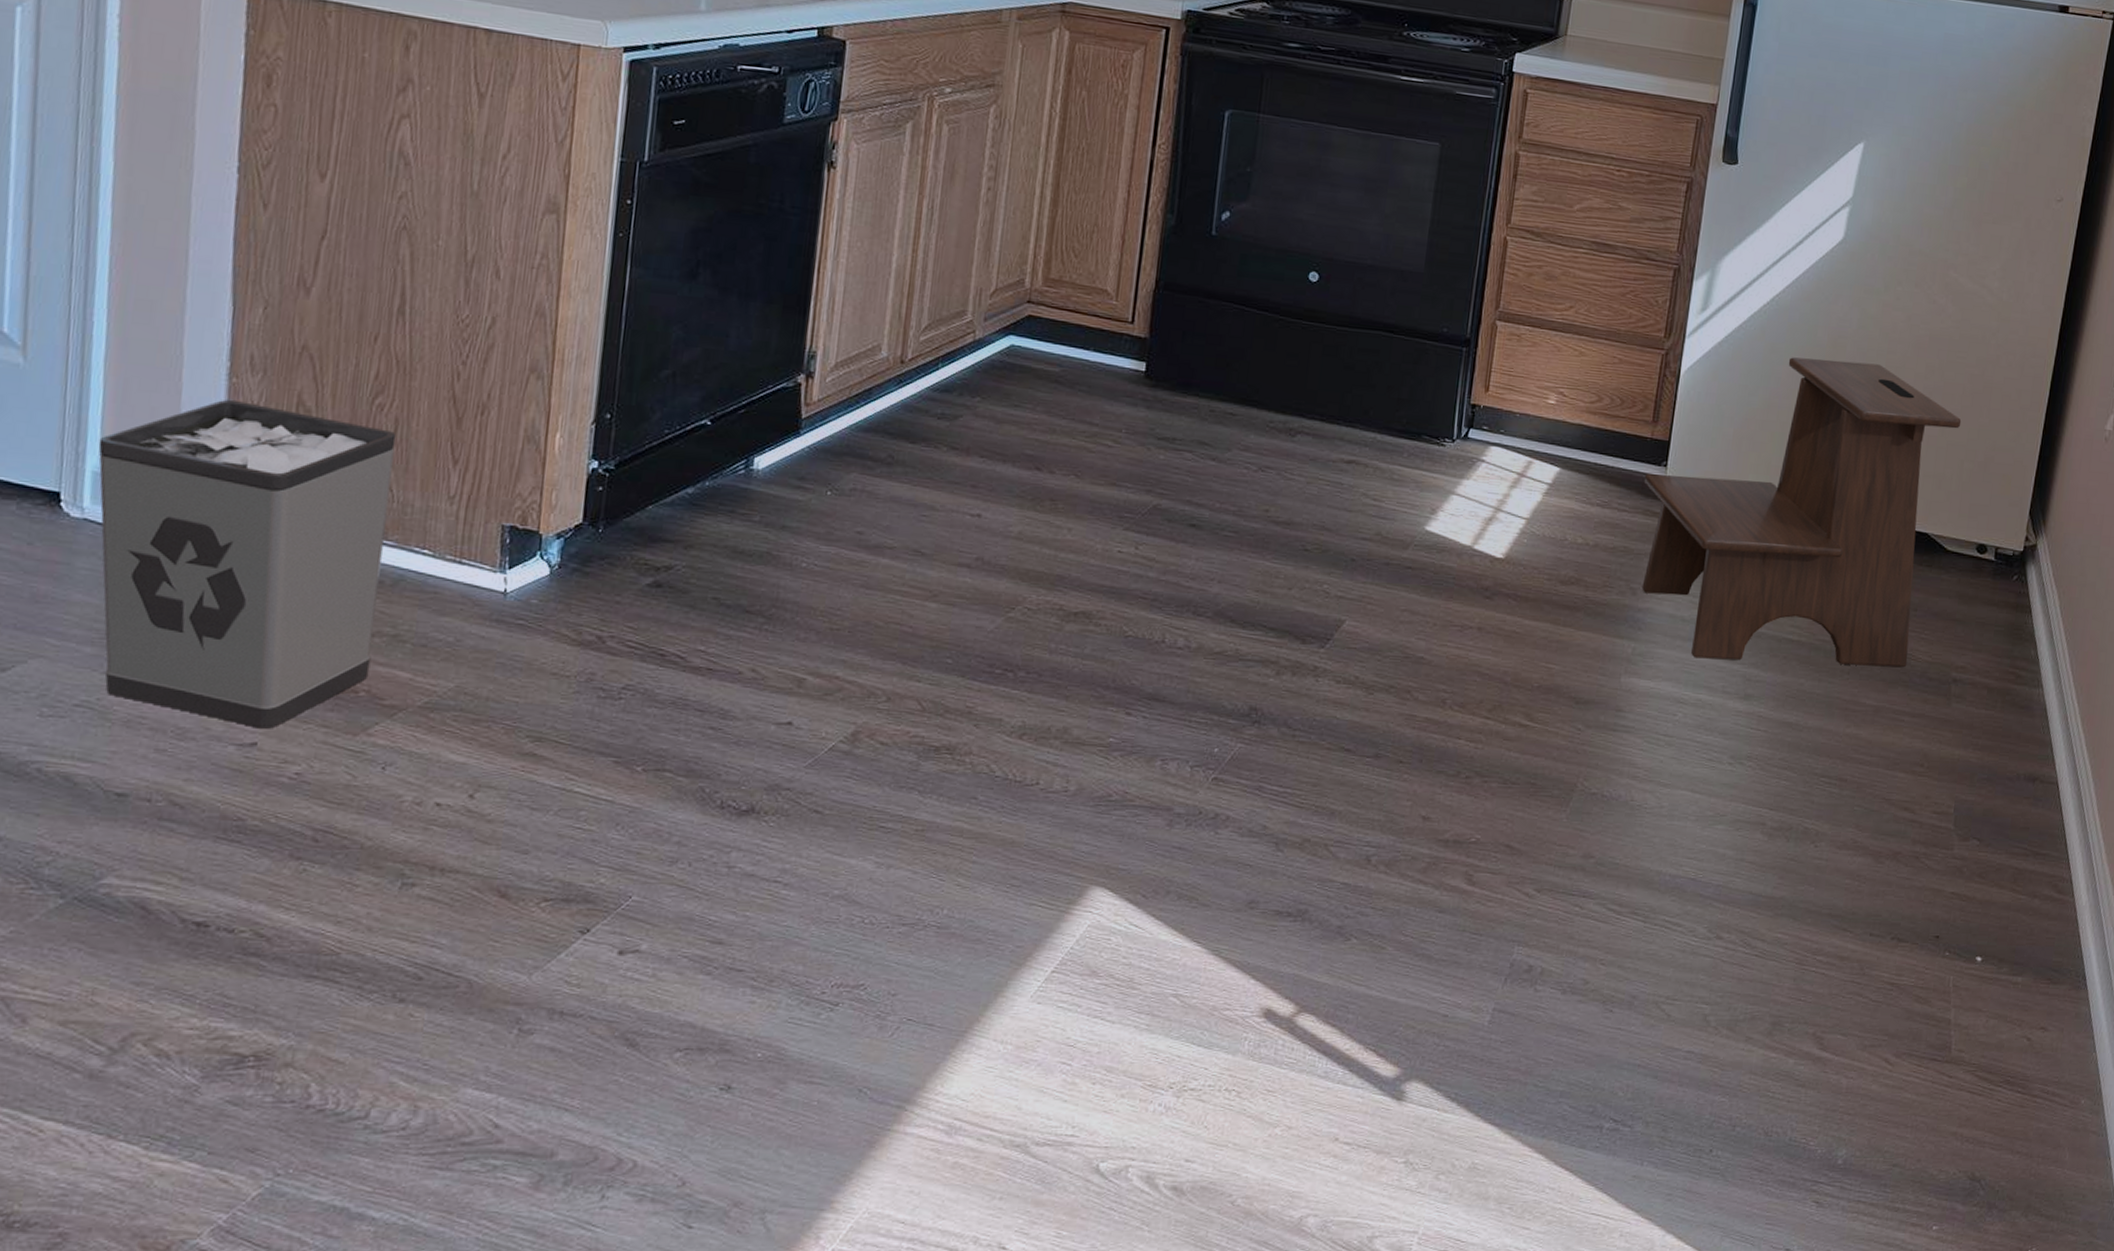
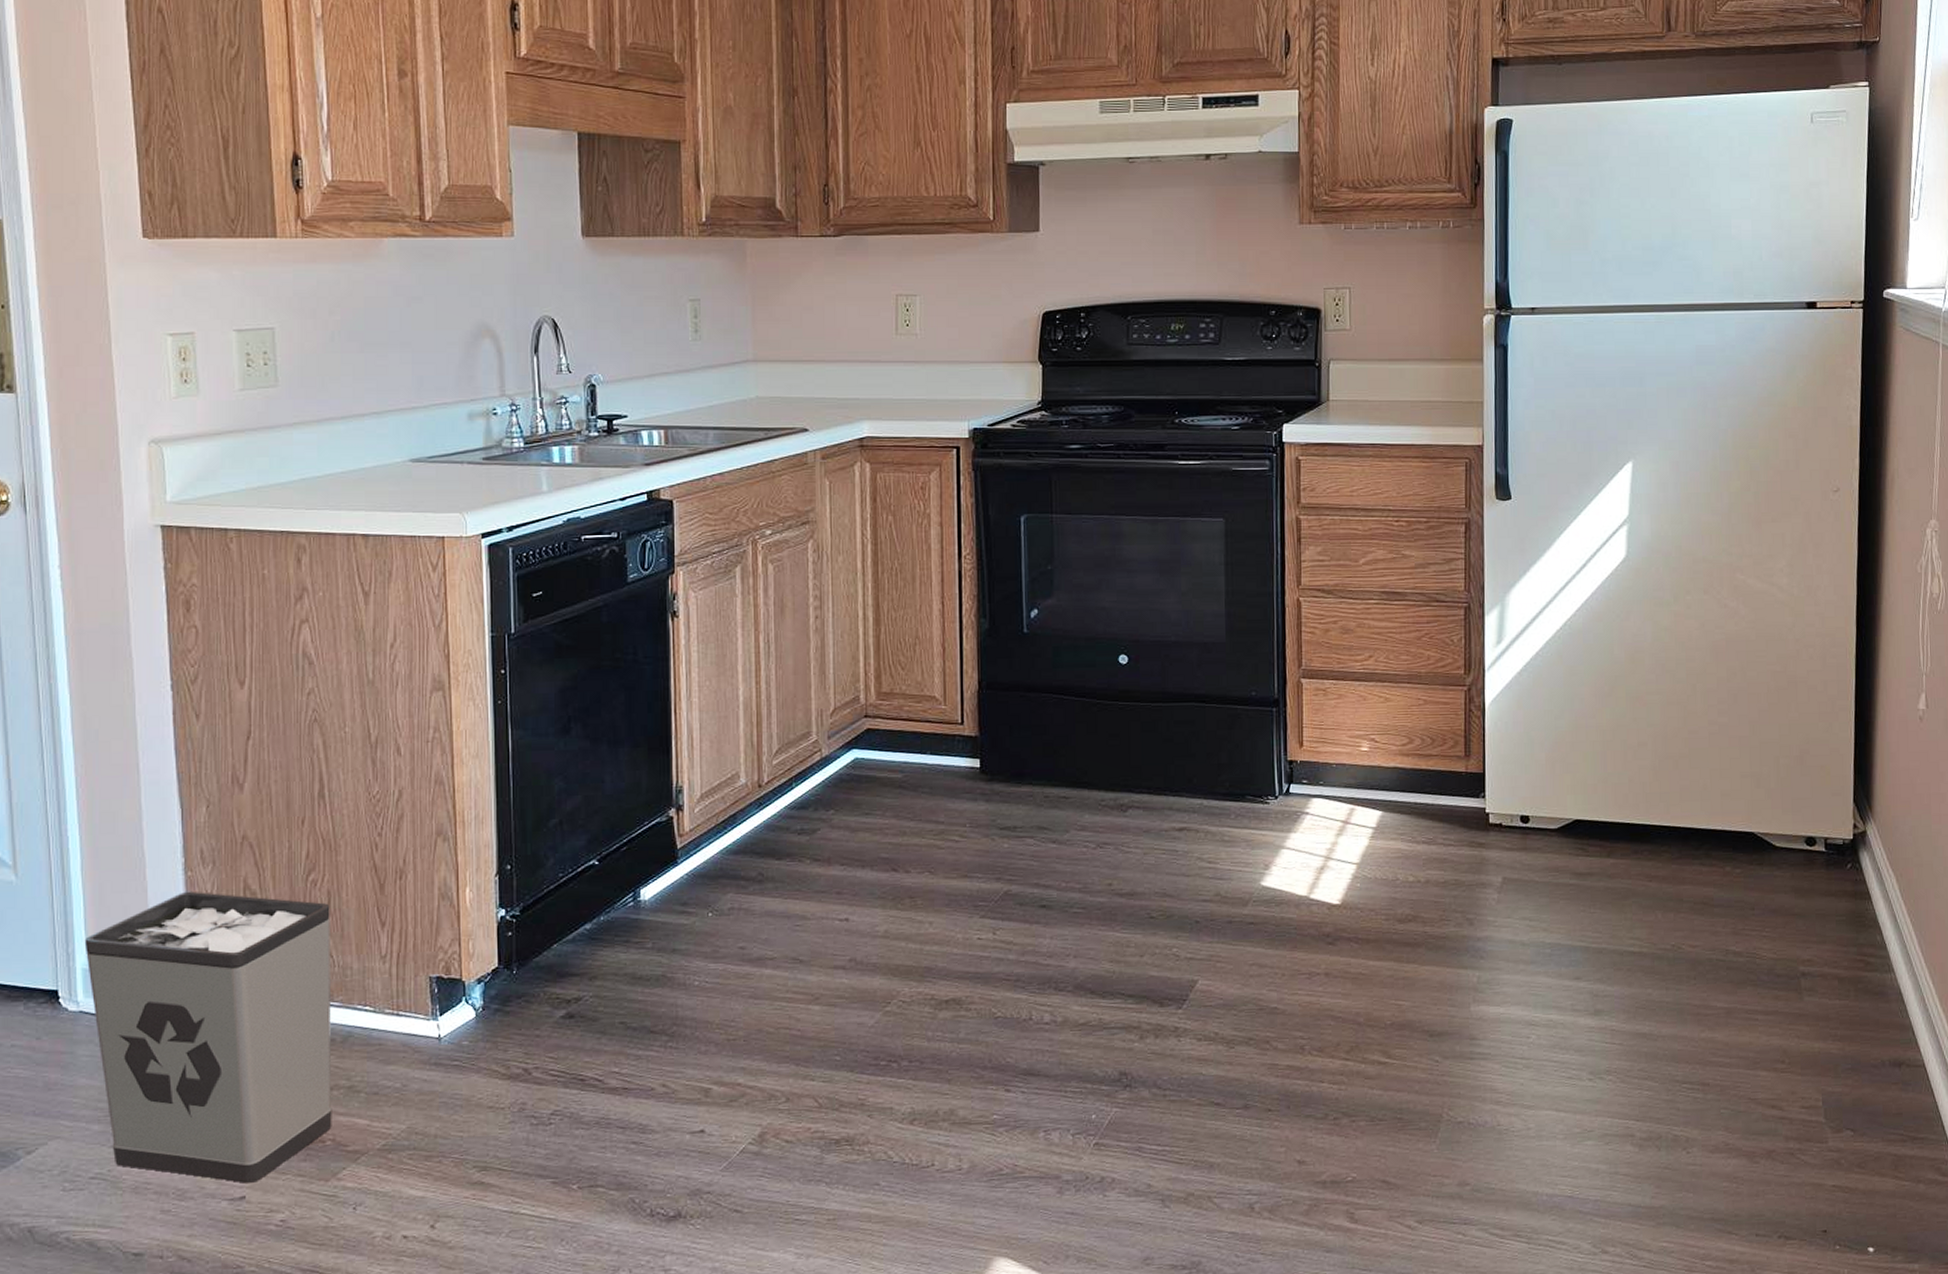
step stool: present [1642,357,1962,667] -> none [1465,673,1771,980]

